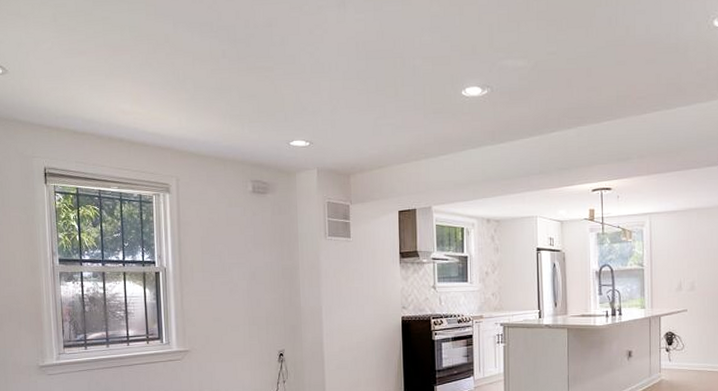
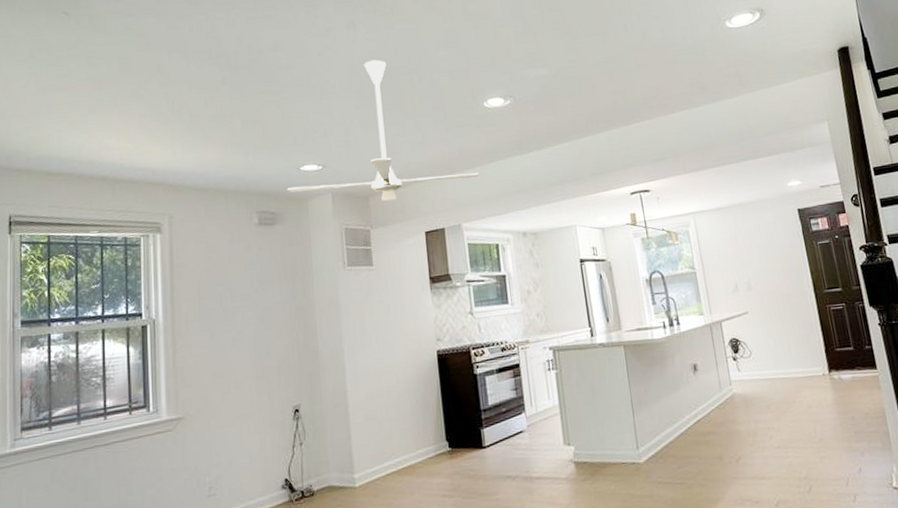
ceiling fan: none [277,41,452,179] -> present [287,59,479,201]

